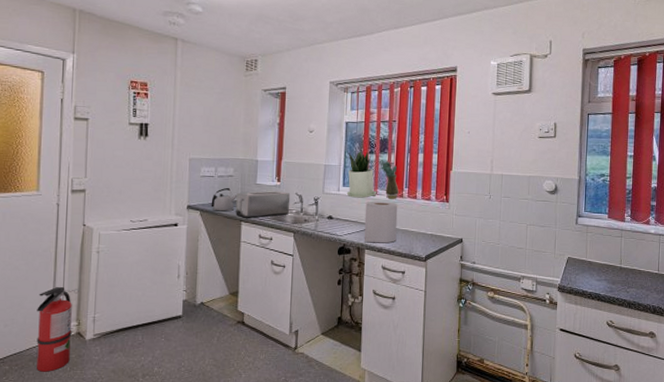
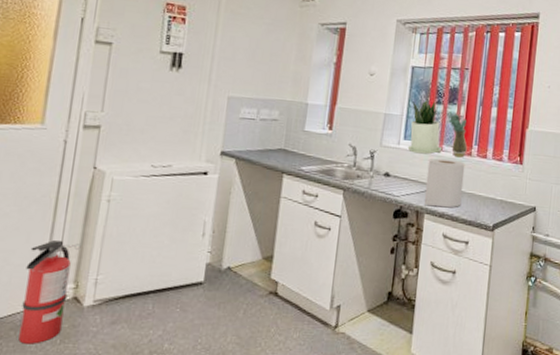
kettle: present [211,187,238,212] -> none [249,133,281,162]
toaster: present [236,191,291,218] -> none [277,139,343,171]

